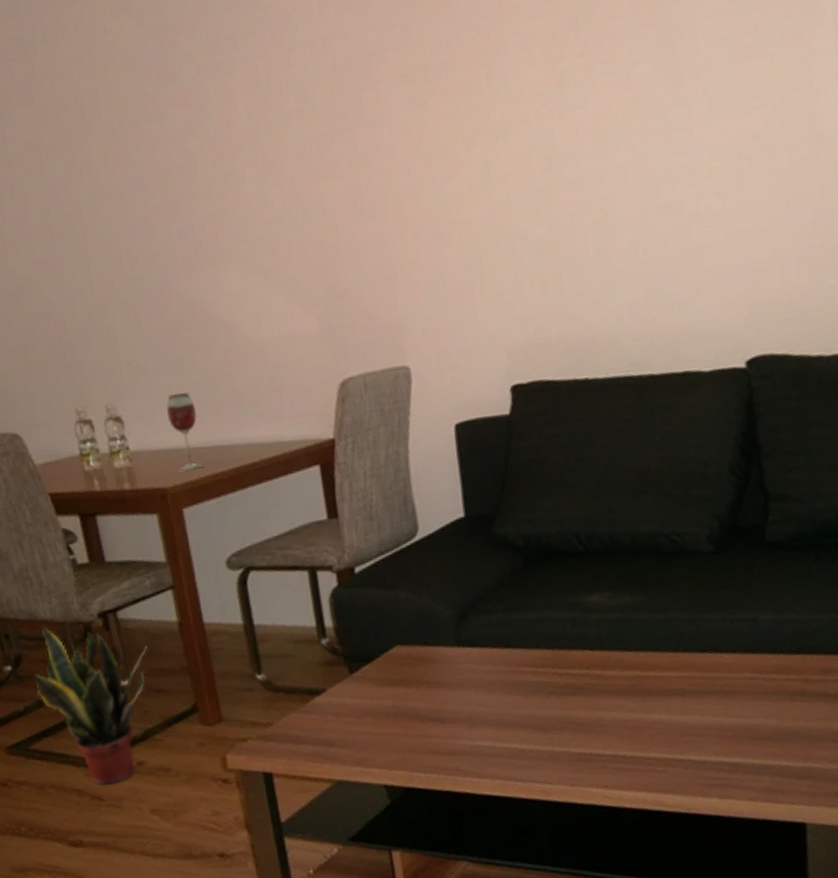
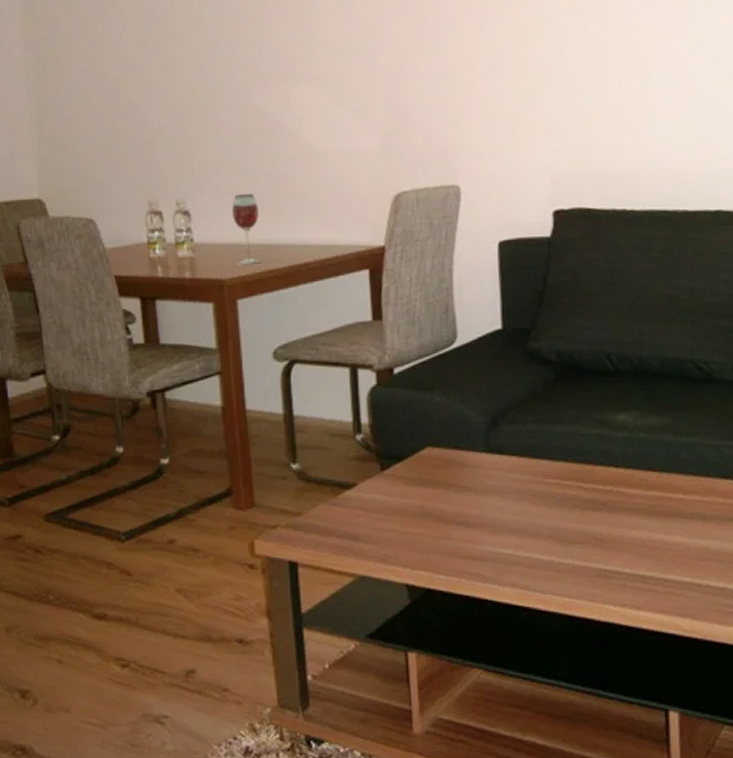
potted plant: present [34,626,148,784] -> none [80,400,190,560]

